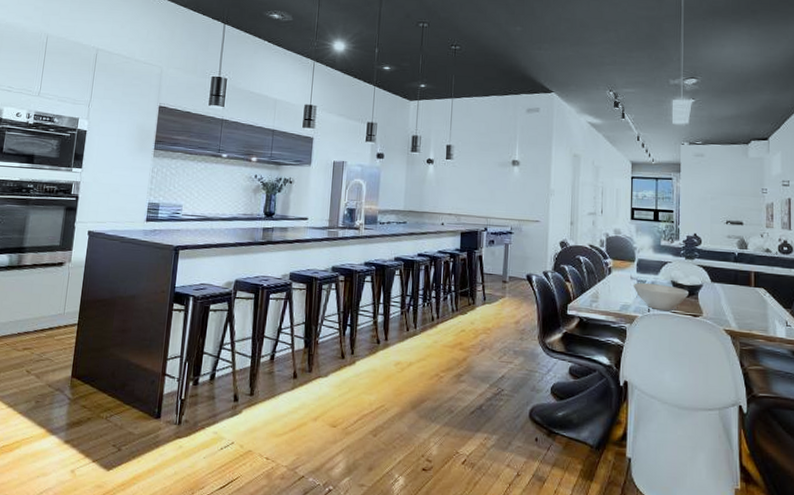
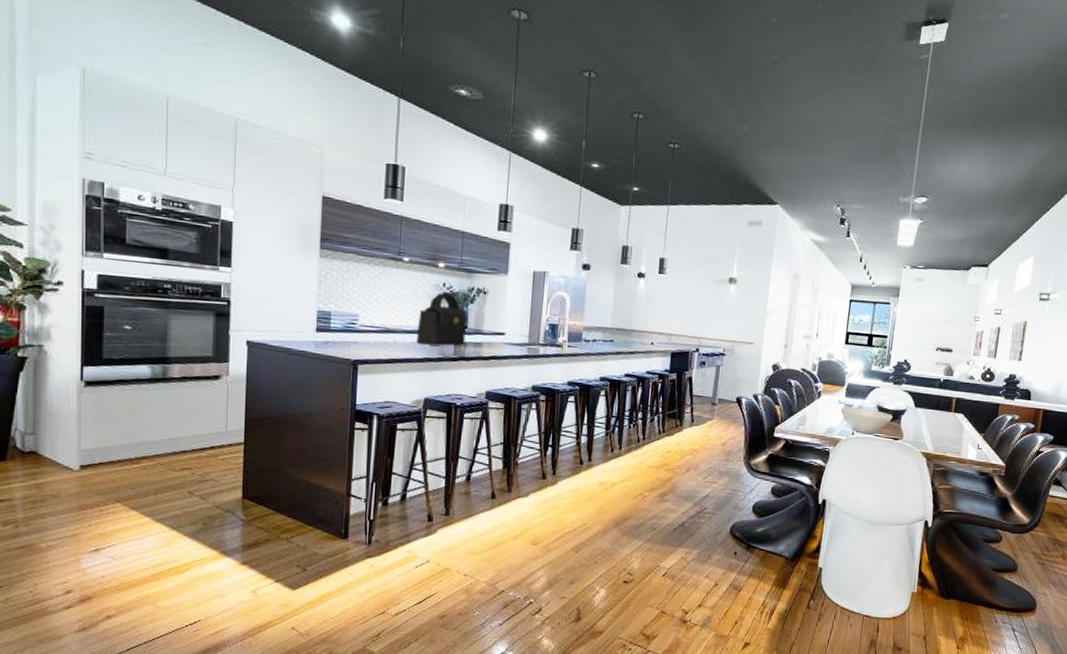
handbag: none [230,182,276,232] -> present [416,291,468,347]

